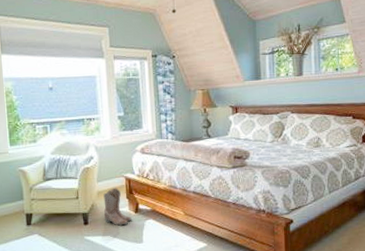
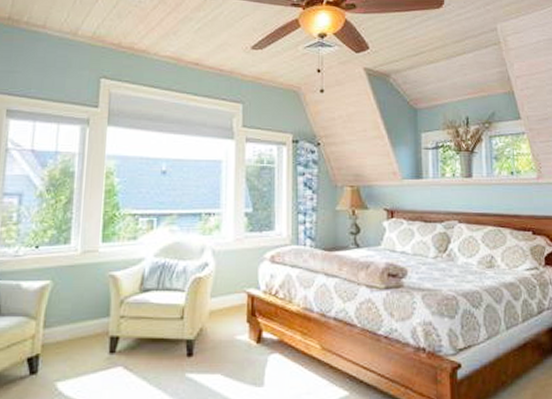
boots: present [103,187,132,226] -> none [214,306,252,360]

